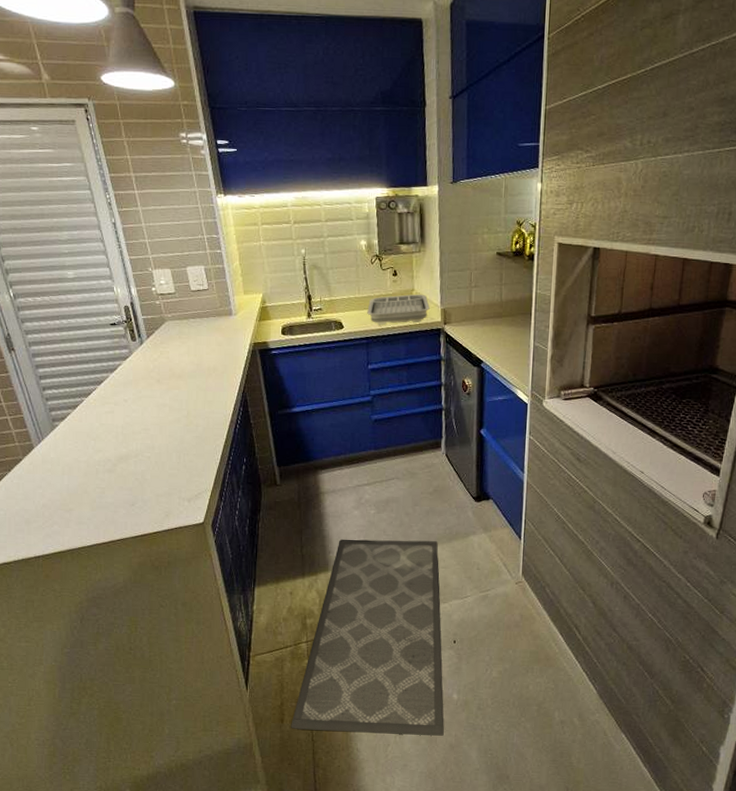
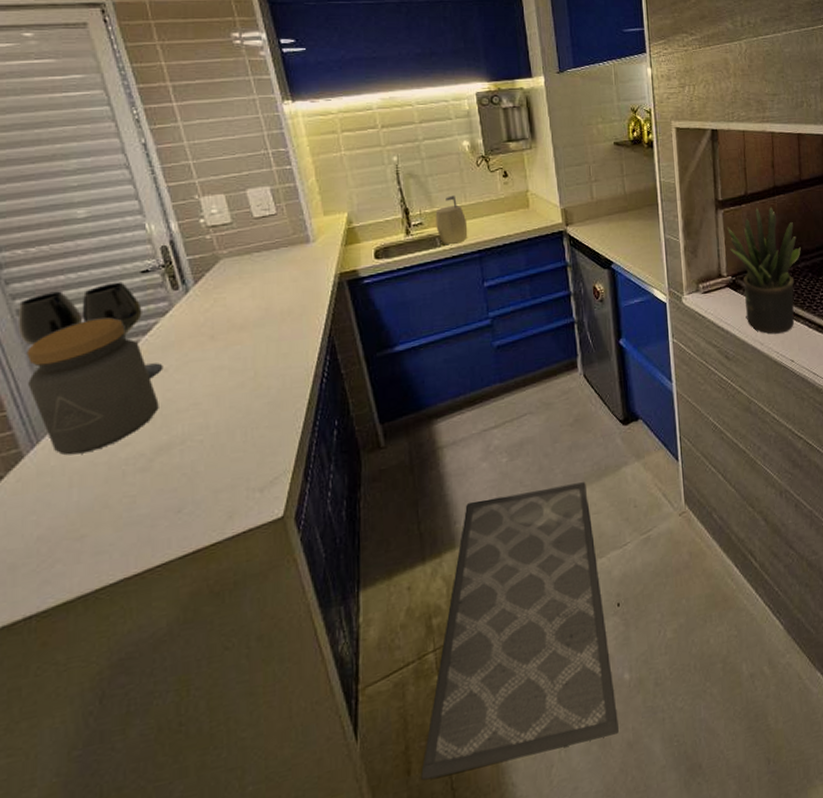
wine glass: none [29,330,124,405] -> present [17,281,163,378]
jar: none [35,356,121,452] -> present [26,317,159,456]
soap dispenser: none [332,287,359,330] -> present [435,195,468,245]
dish rack: present [367,294,430,326] -> none [477,194,548,236]
potted plant: none [596,327,668,446] -> present [727,207,801,334]

